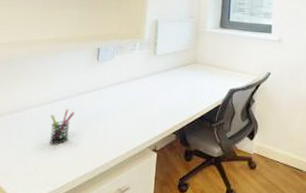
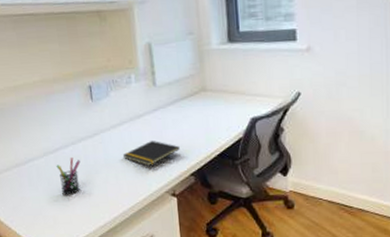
notepad: none [115,101,167,122] -> present [122,141,180,166]

